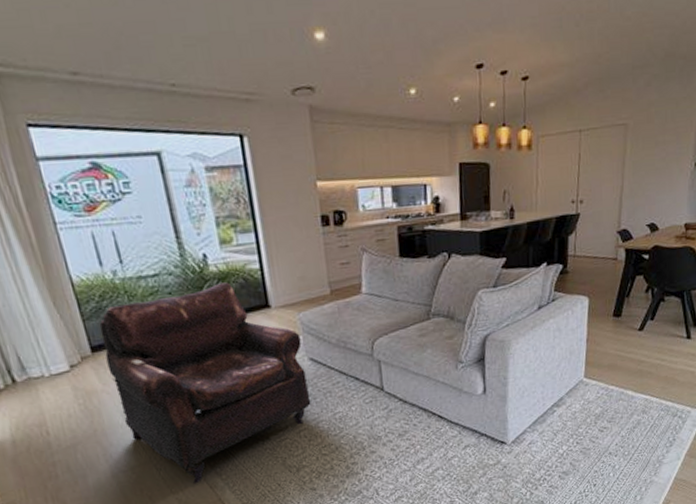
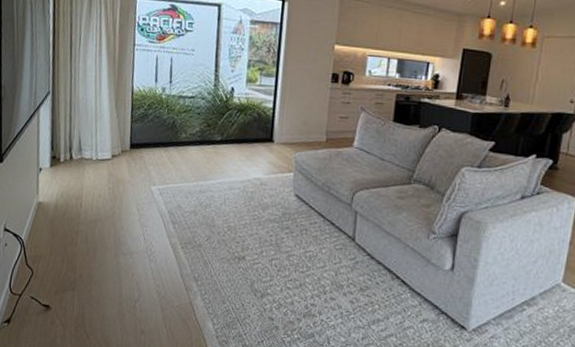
leather: present [99,282,311,483] -> none [137,113,292,282]

